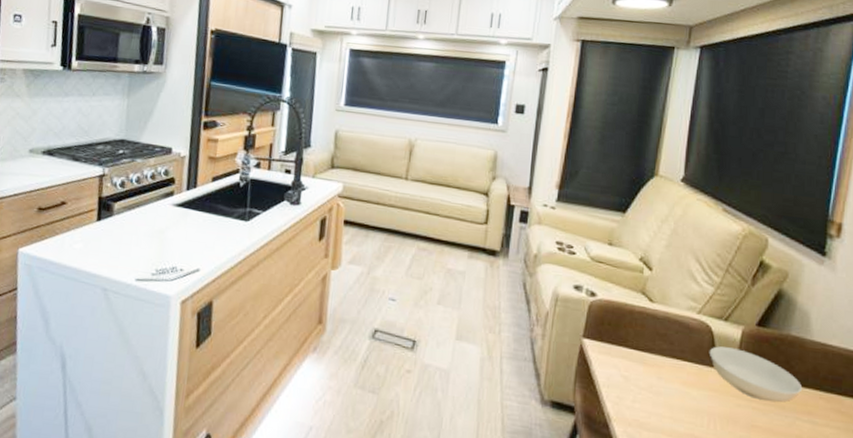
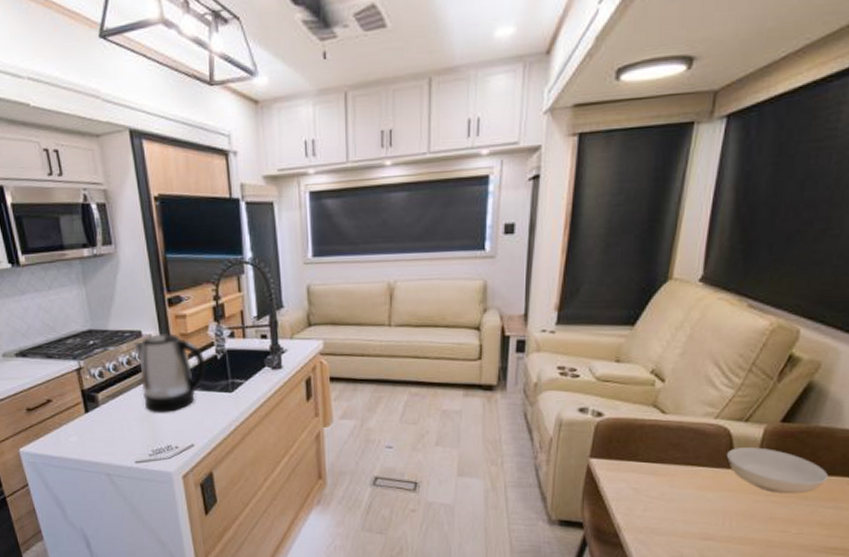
kettle: none [159,153,229,233] -> present [134,332,206,412]

